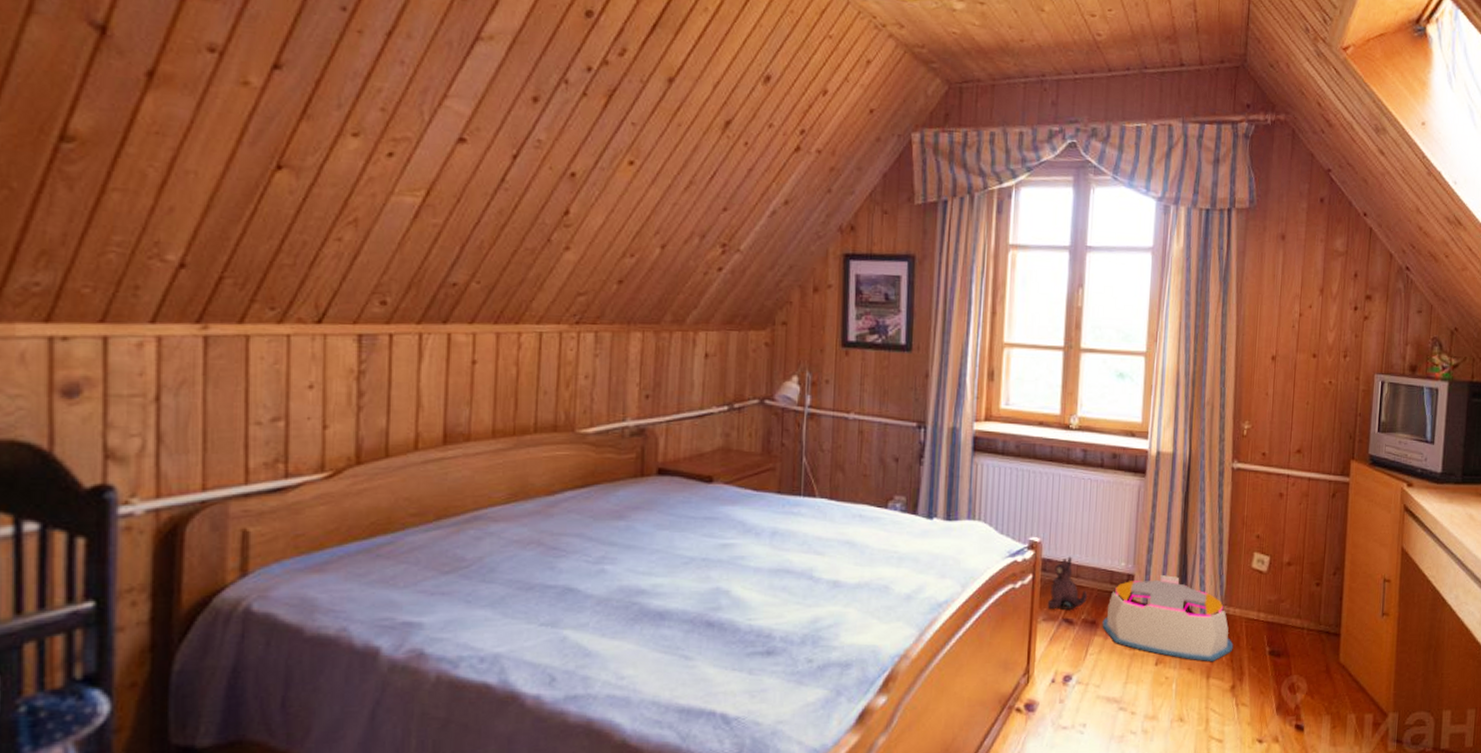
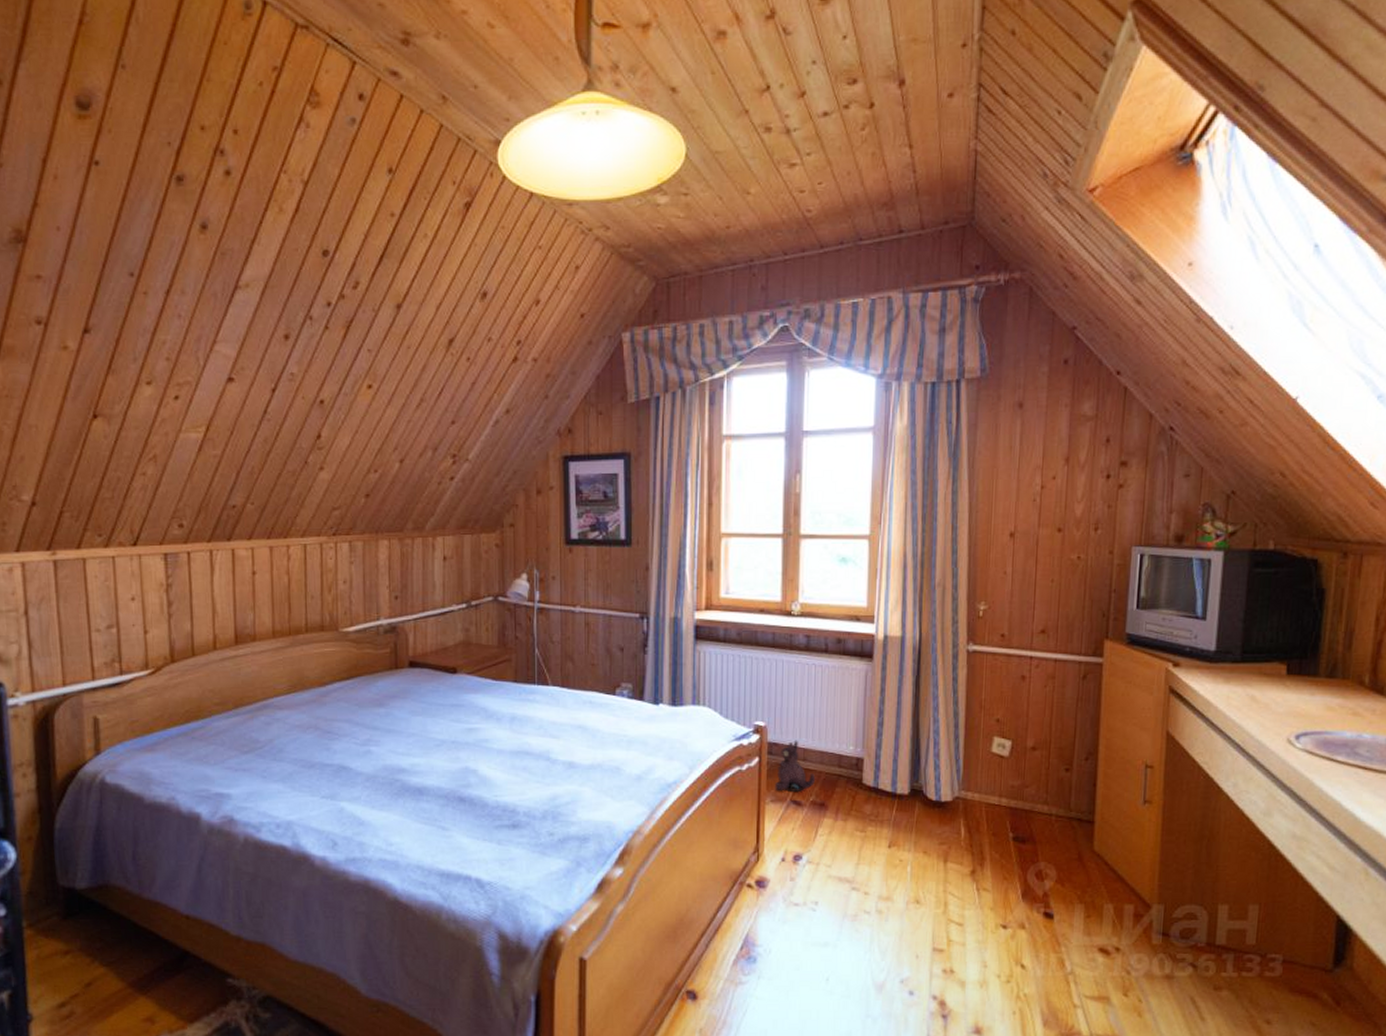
storage bin: present [1102,575,1234,661] -> none [831,759,973,845]

